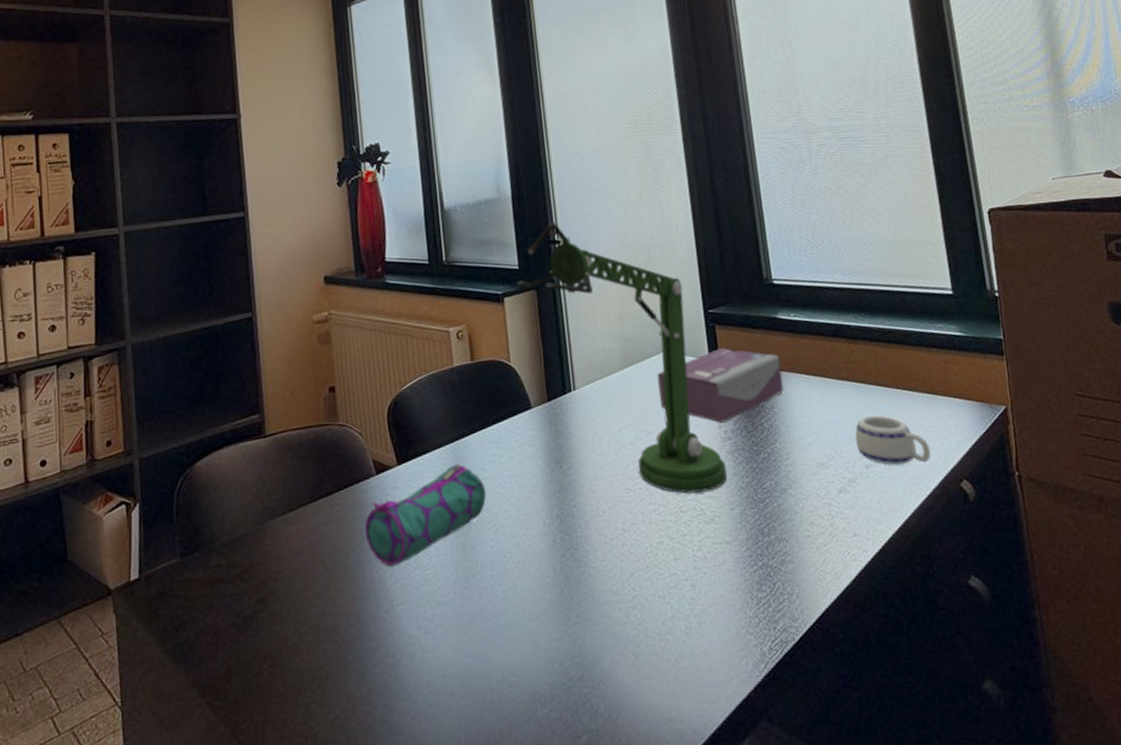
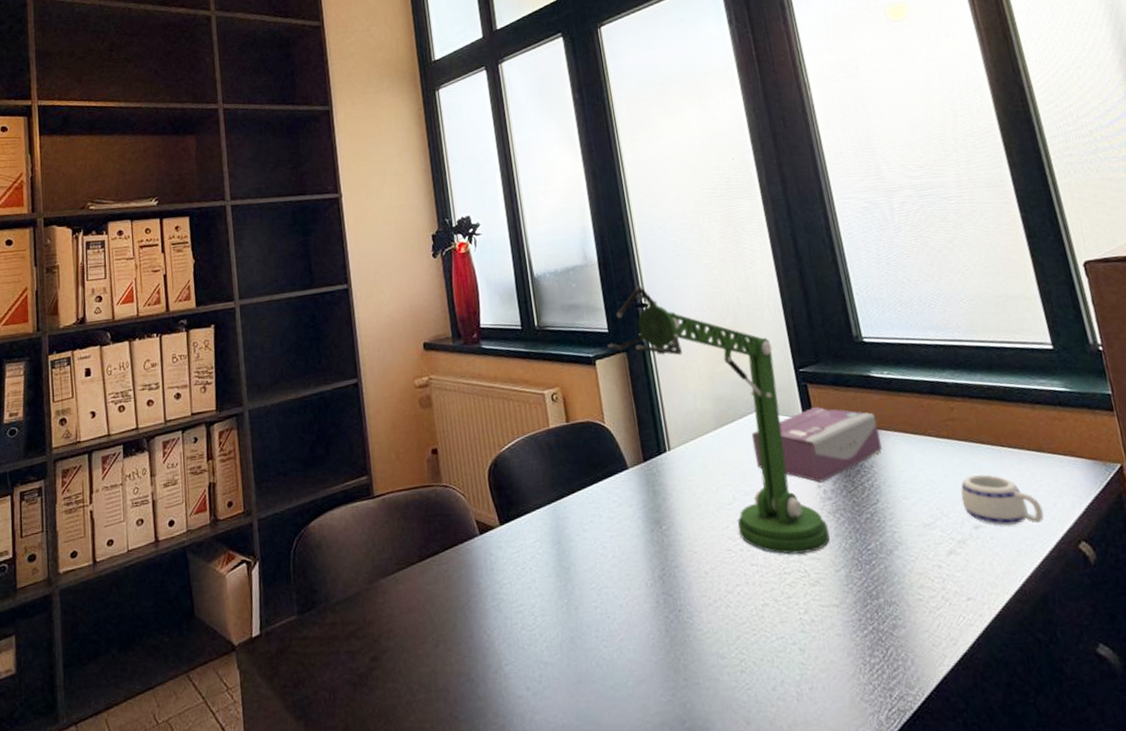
pencil case: present [364,463,487,567] -> none [470,524,588,626]

